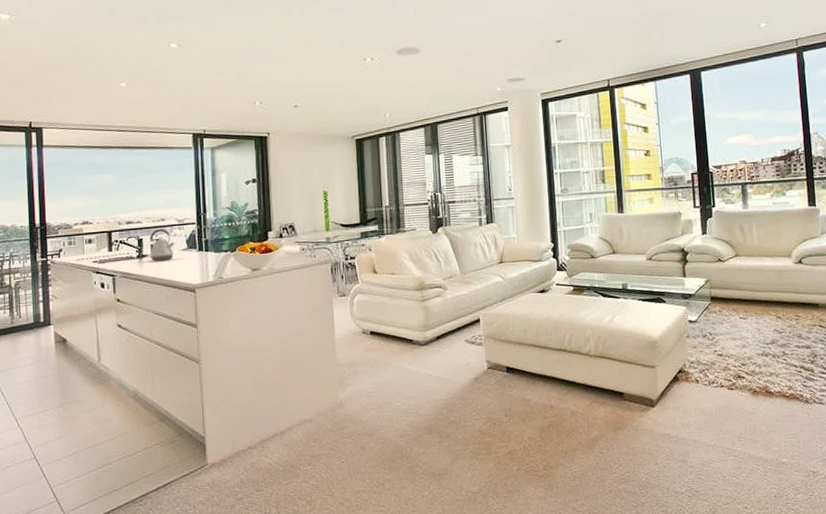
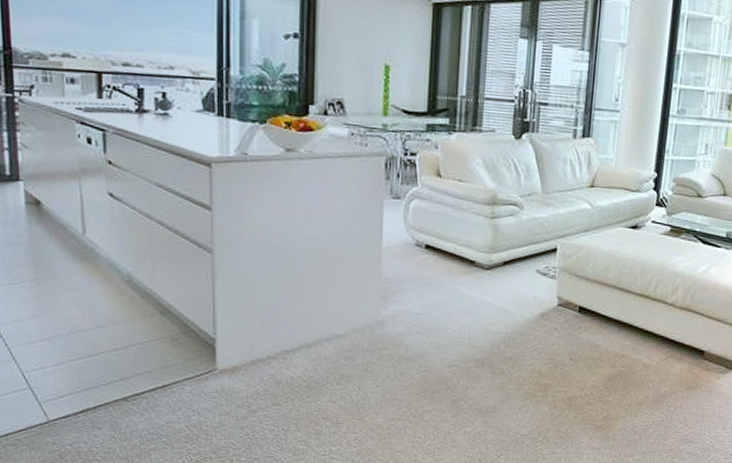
kettle: present [150,229,175,262] -> none [153,79,187,122]

